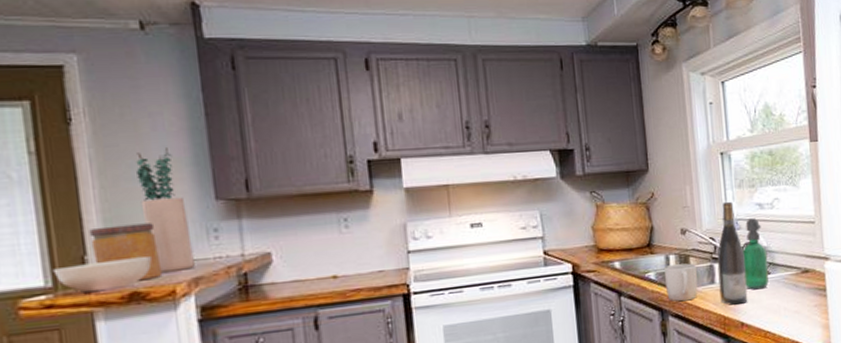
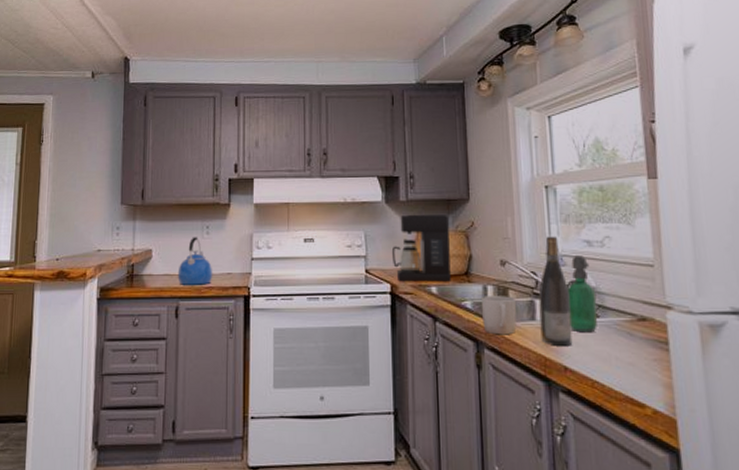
bowl: present [52,256,152,293] -> none [16,245,75,268]
jar: present [89,223,163,281] -> none [41,219,80,263]
vase: present [136,148,195,274] -> none [74,163,102,259]
kettle: none [311,232,360,291] -> present [177,237,213,285]
coffee maker: none [570,187,634,261] -> present [391,214,451,283]

